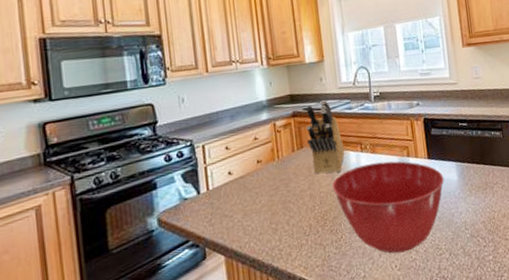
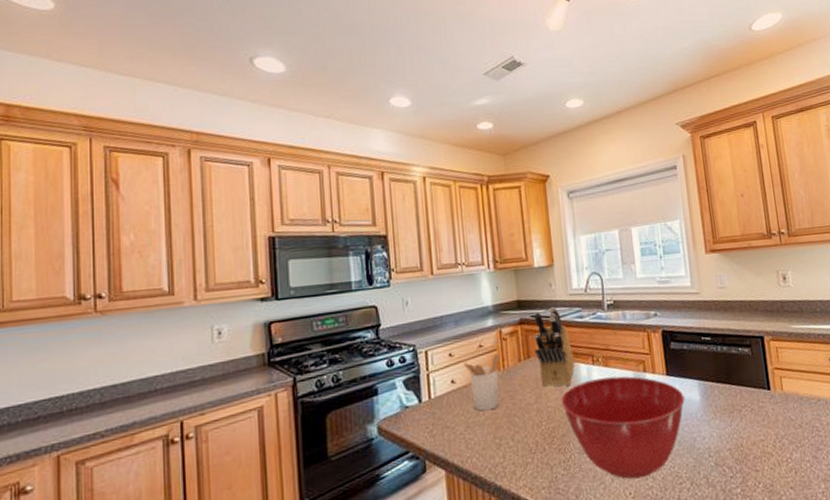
utensil holder: none [240,145,275,200] -> present [463,354,500,412]

